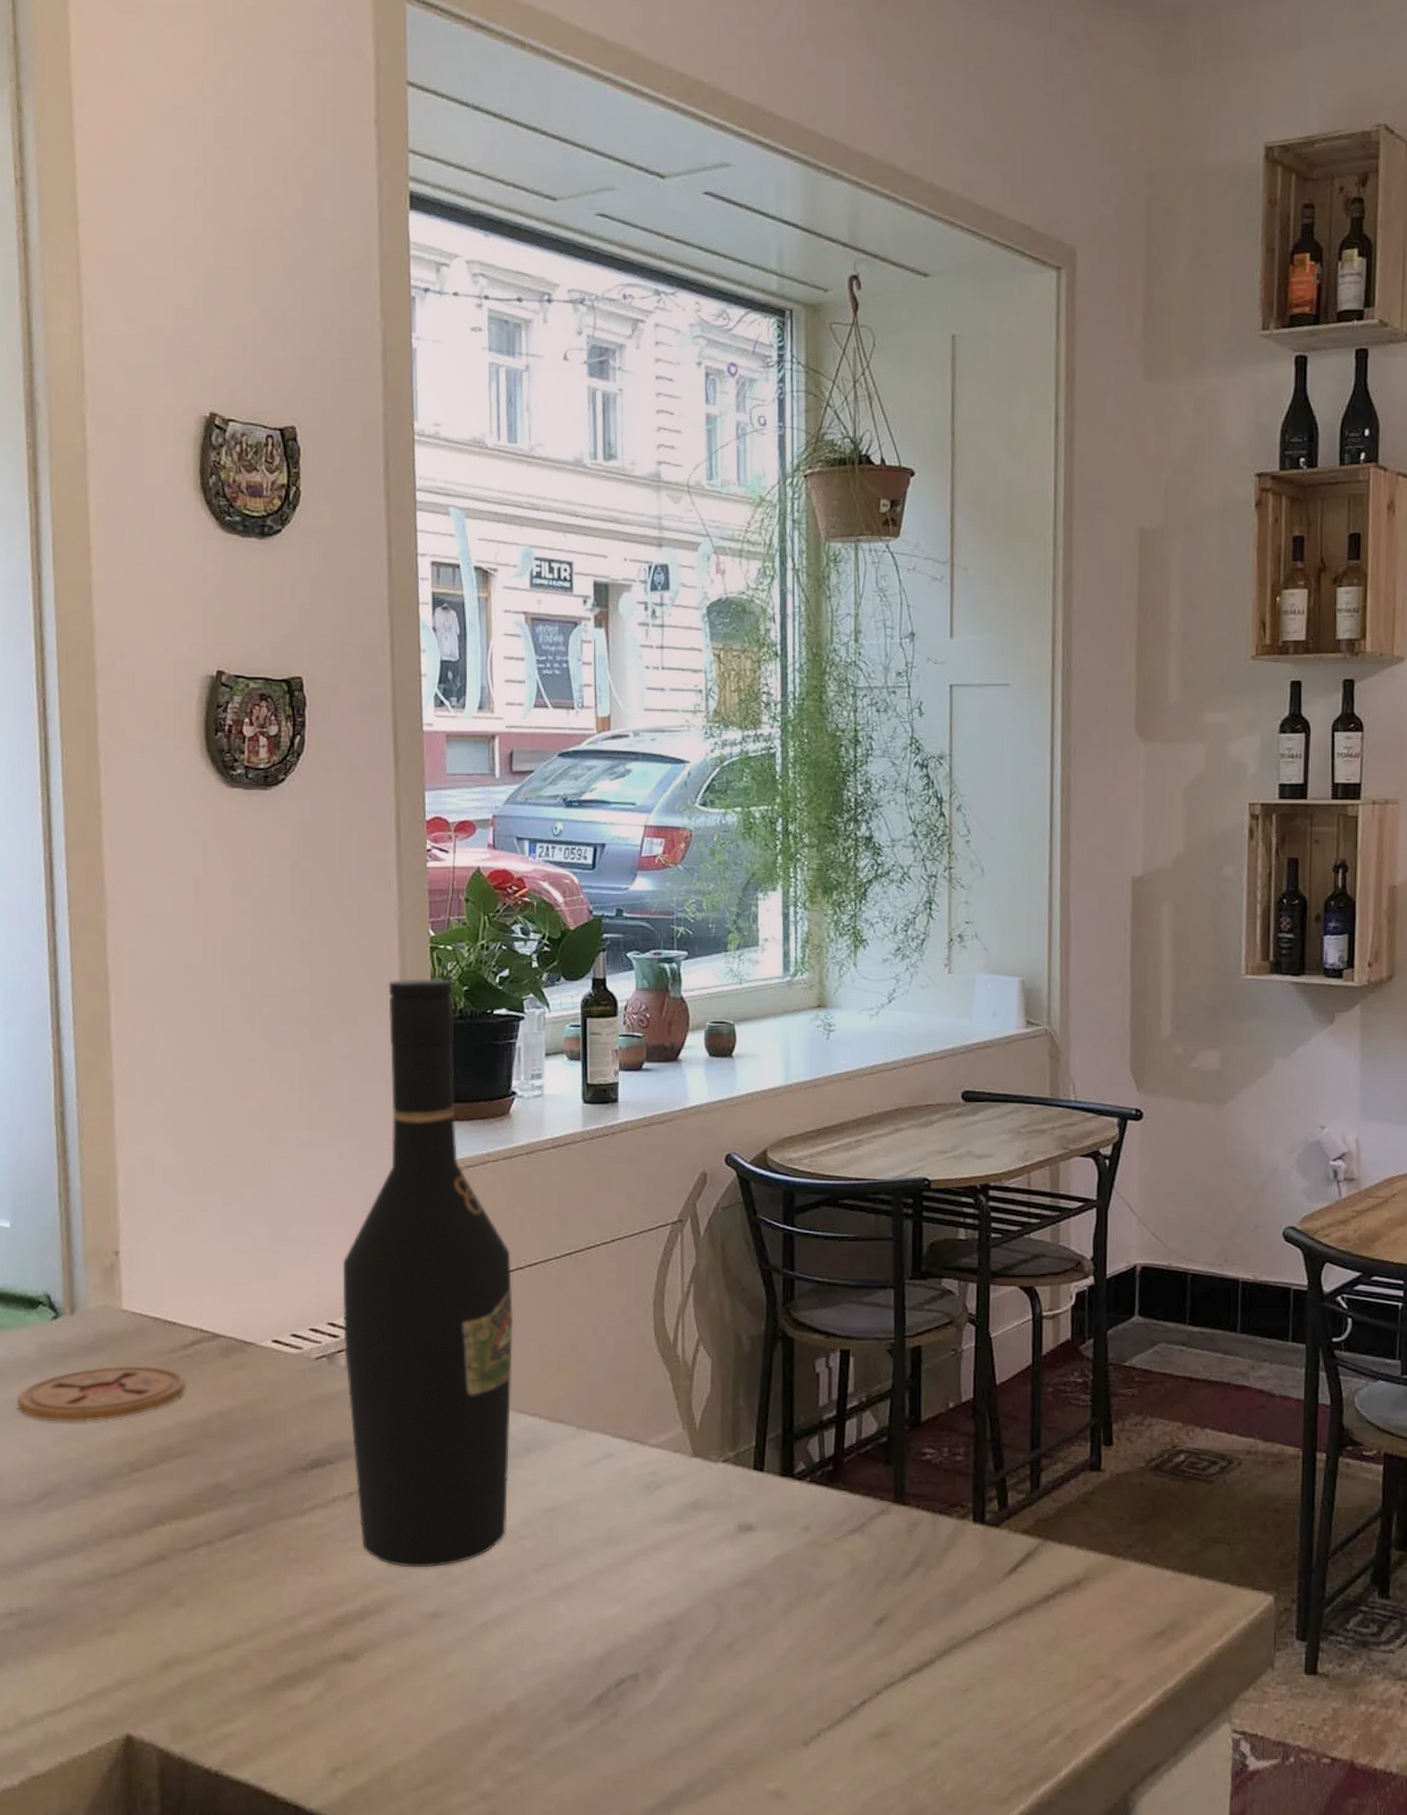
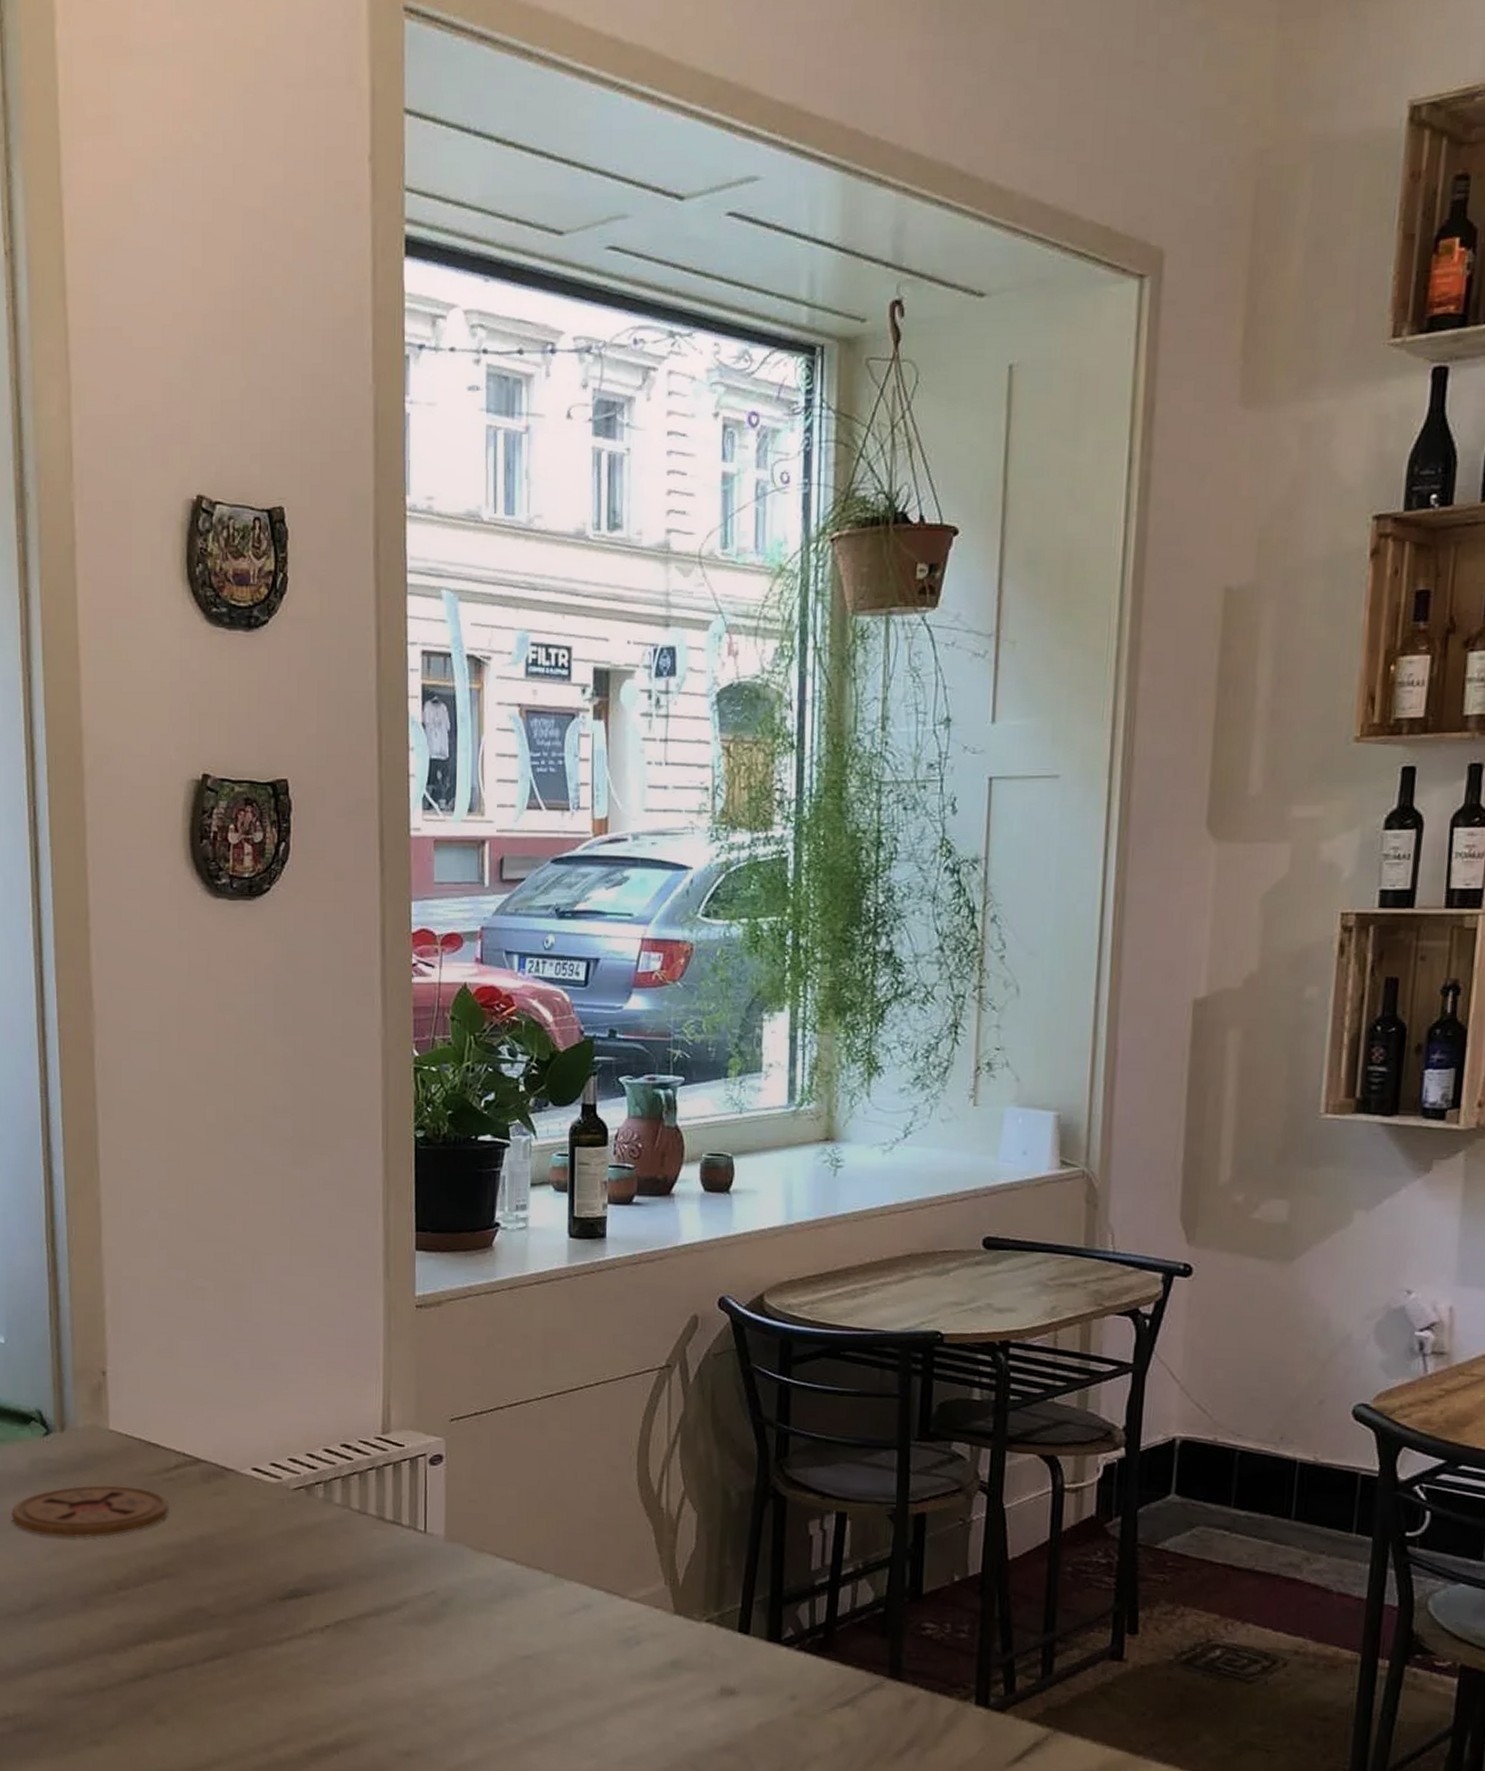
wine bottle: present [342,978,513,1568] -> none [321,1101,492,1706]

